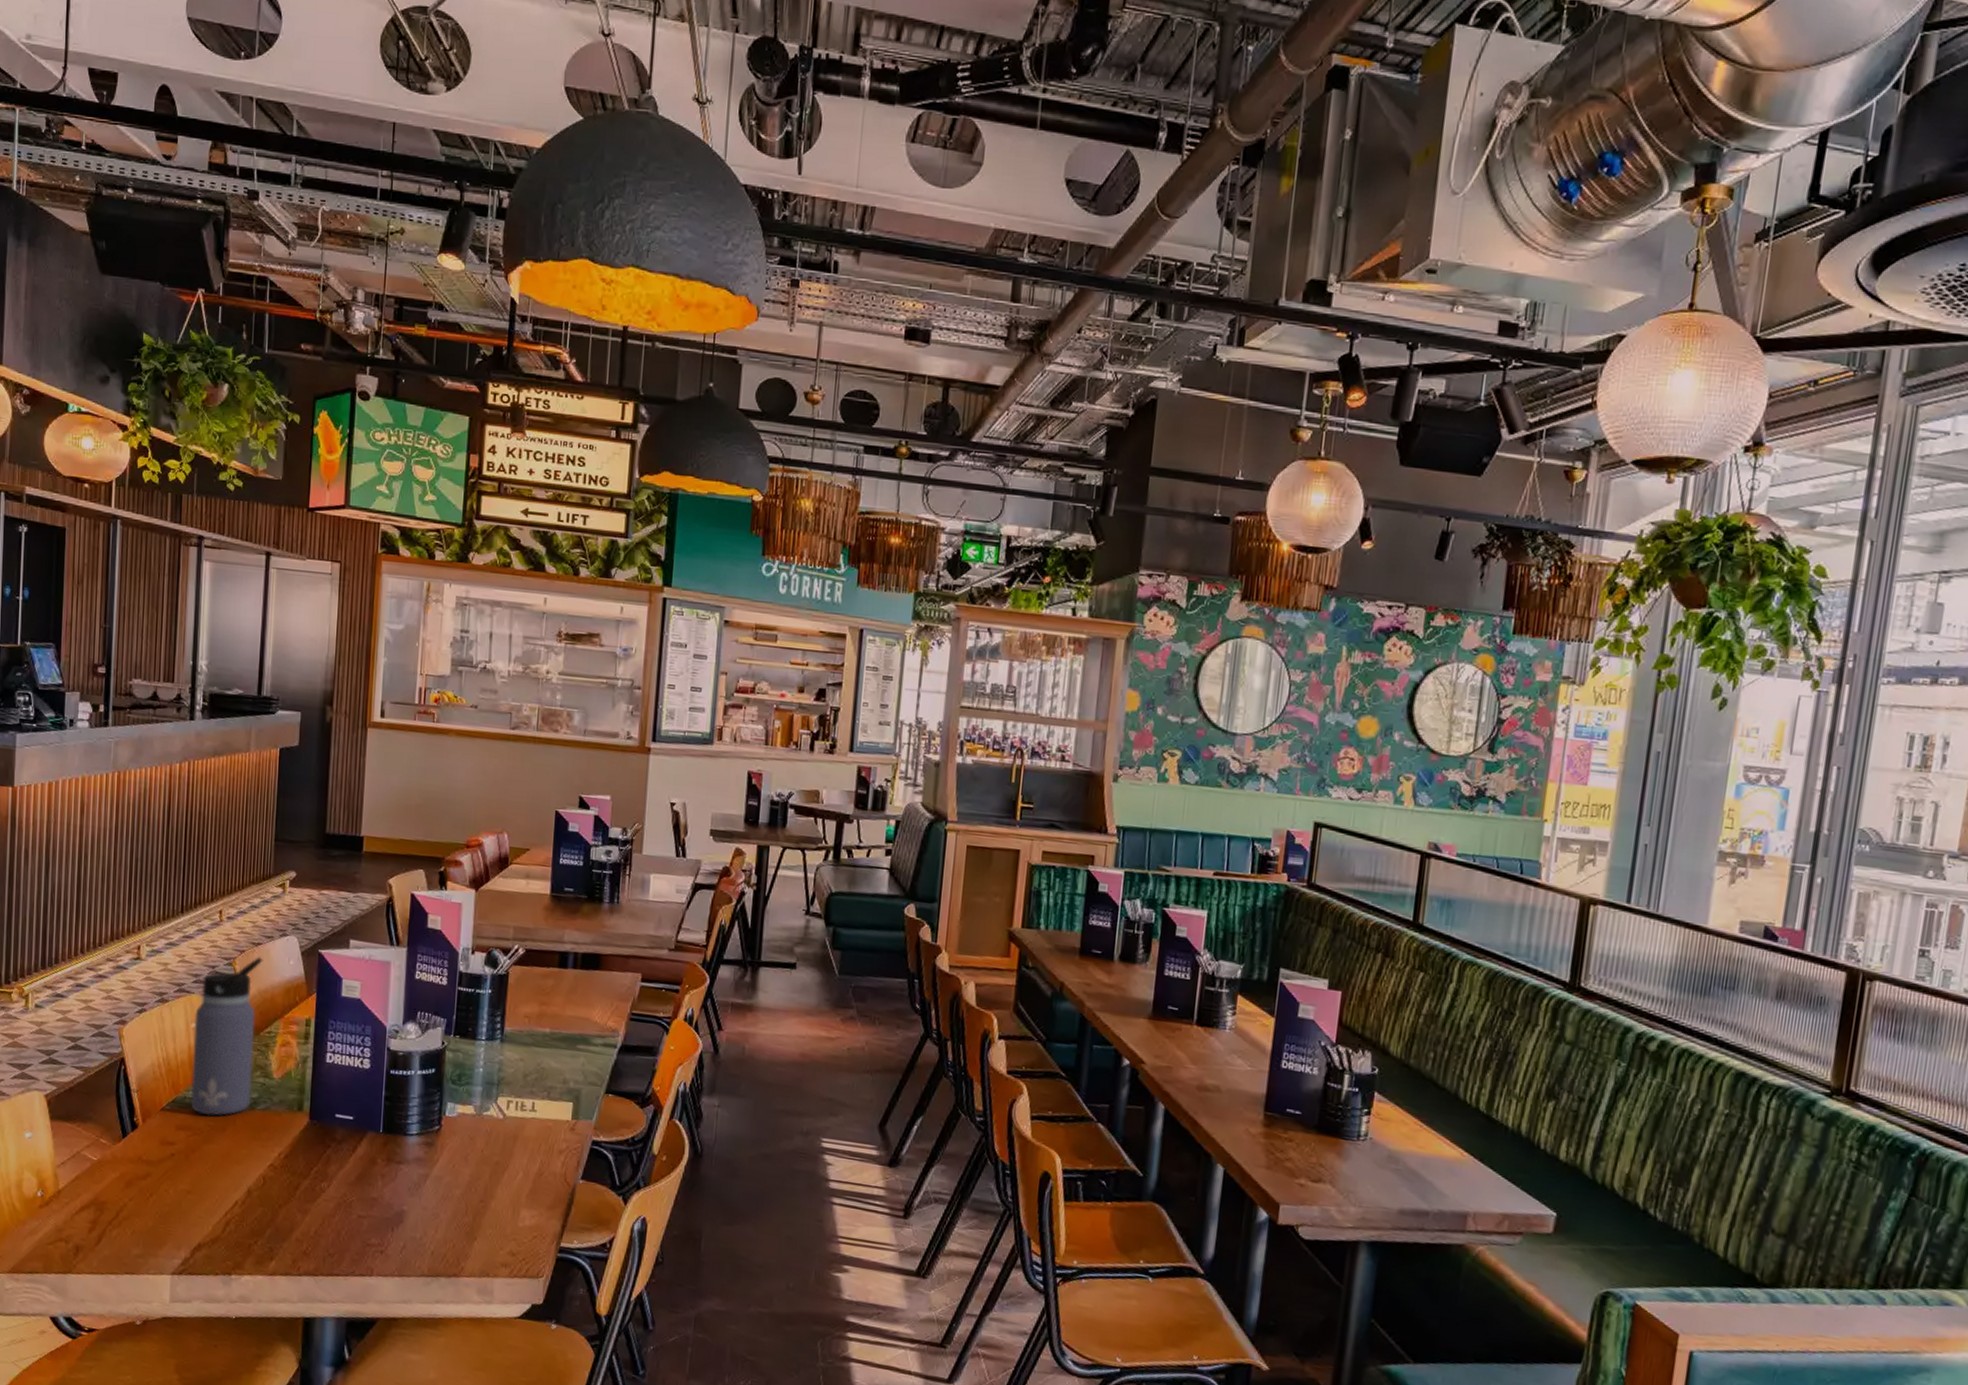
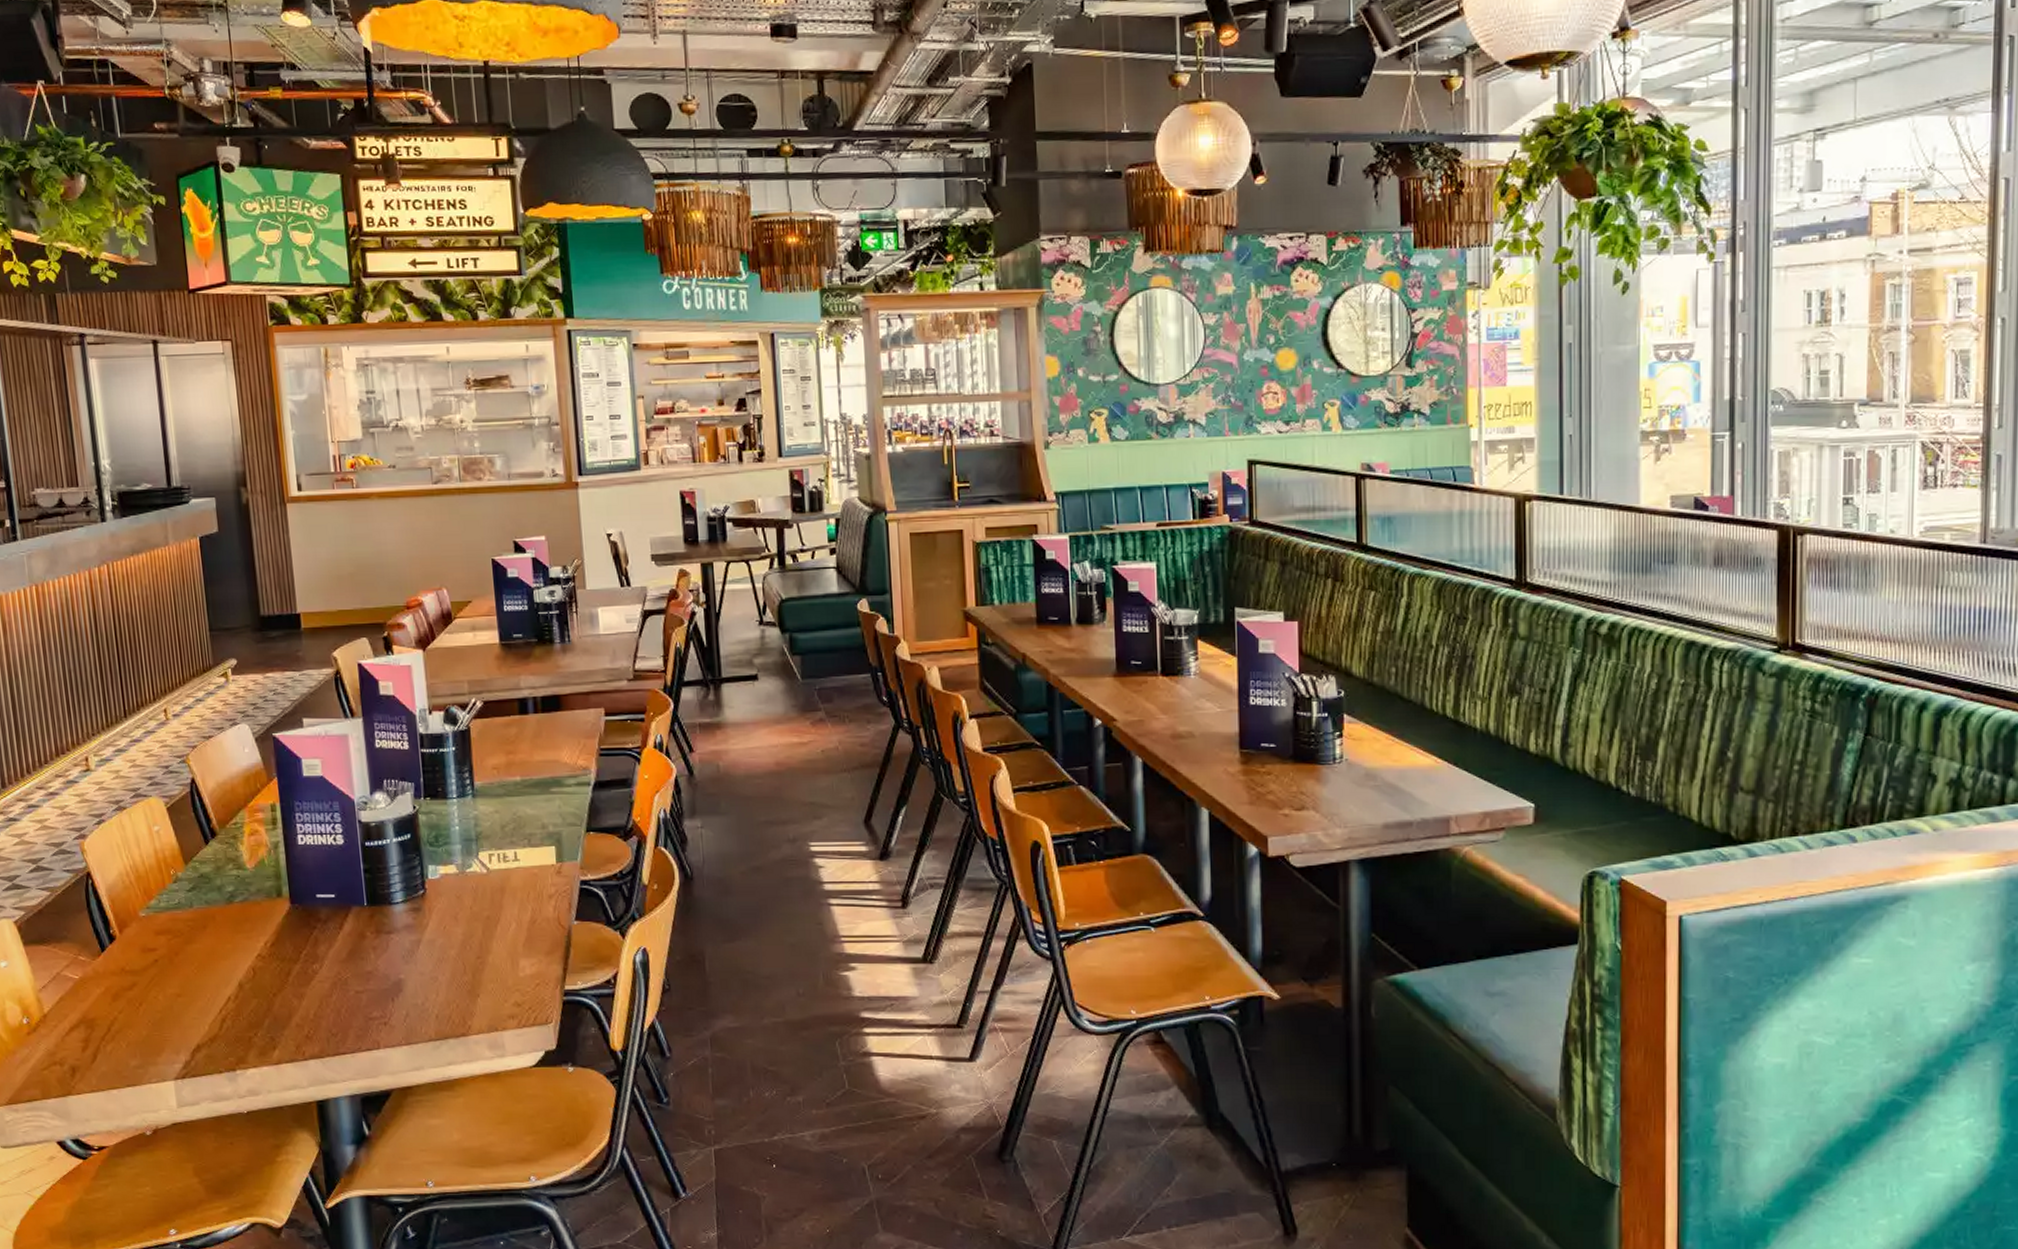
water bottle: present [190,957,263,1116] -> none [155,750,228,917]

